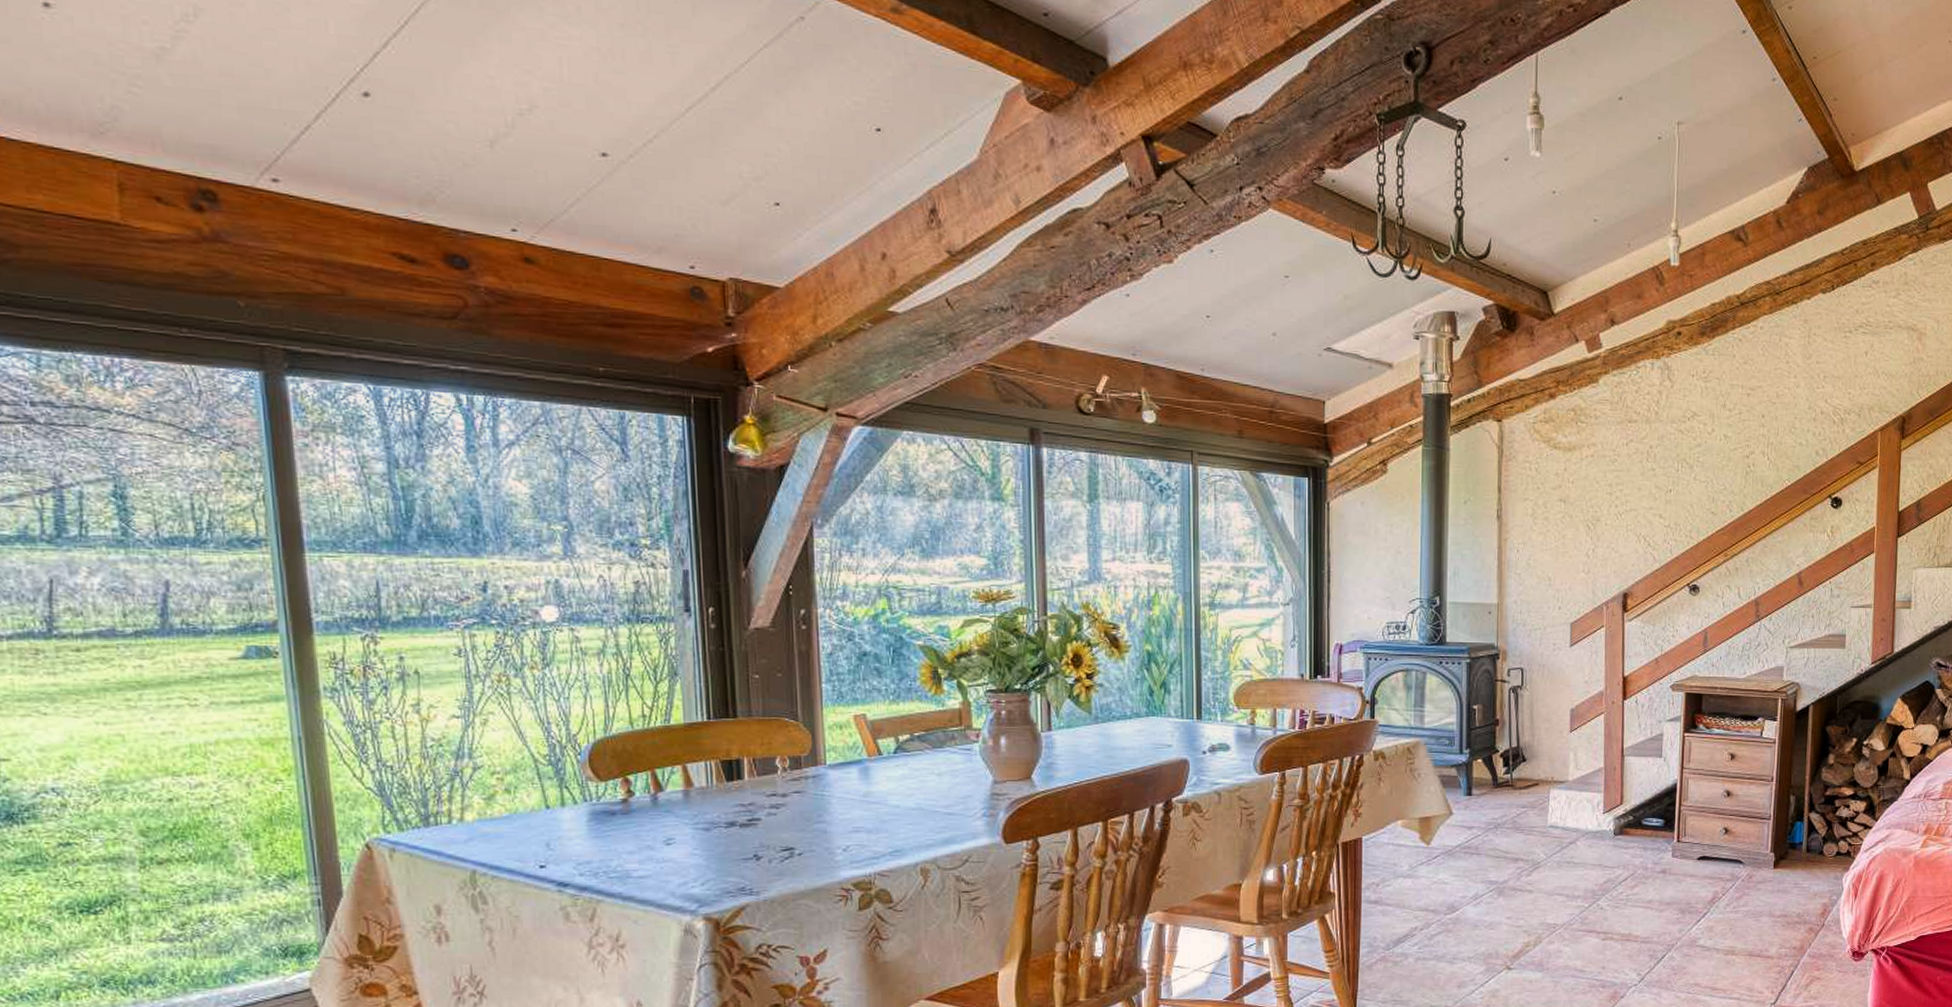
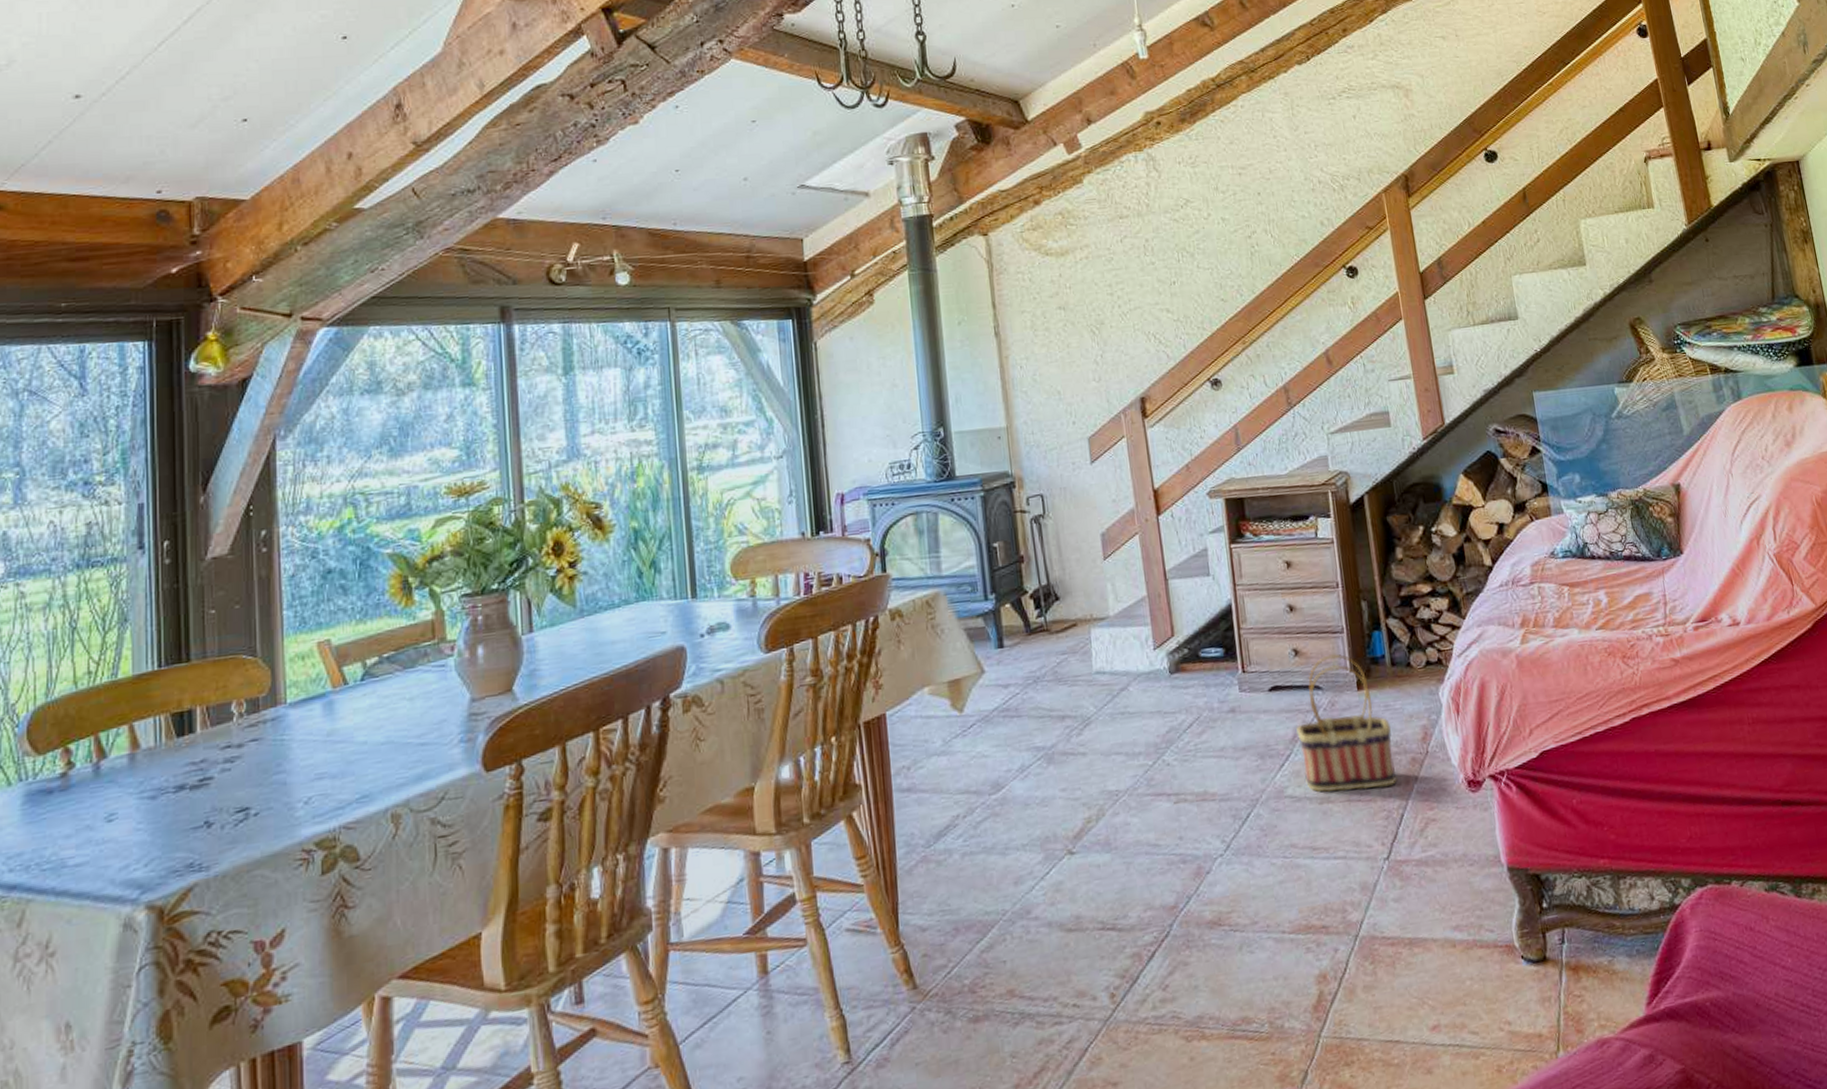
basket: none [1716,836,1796,948] -> present [1296,654,1397,793]

